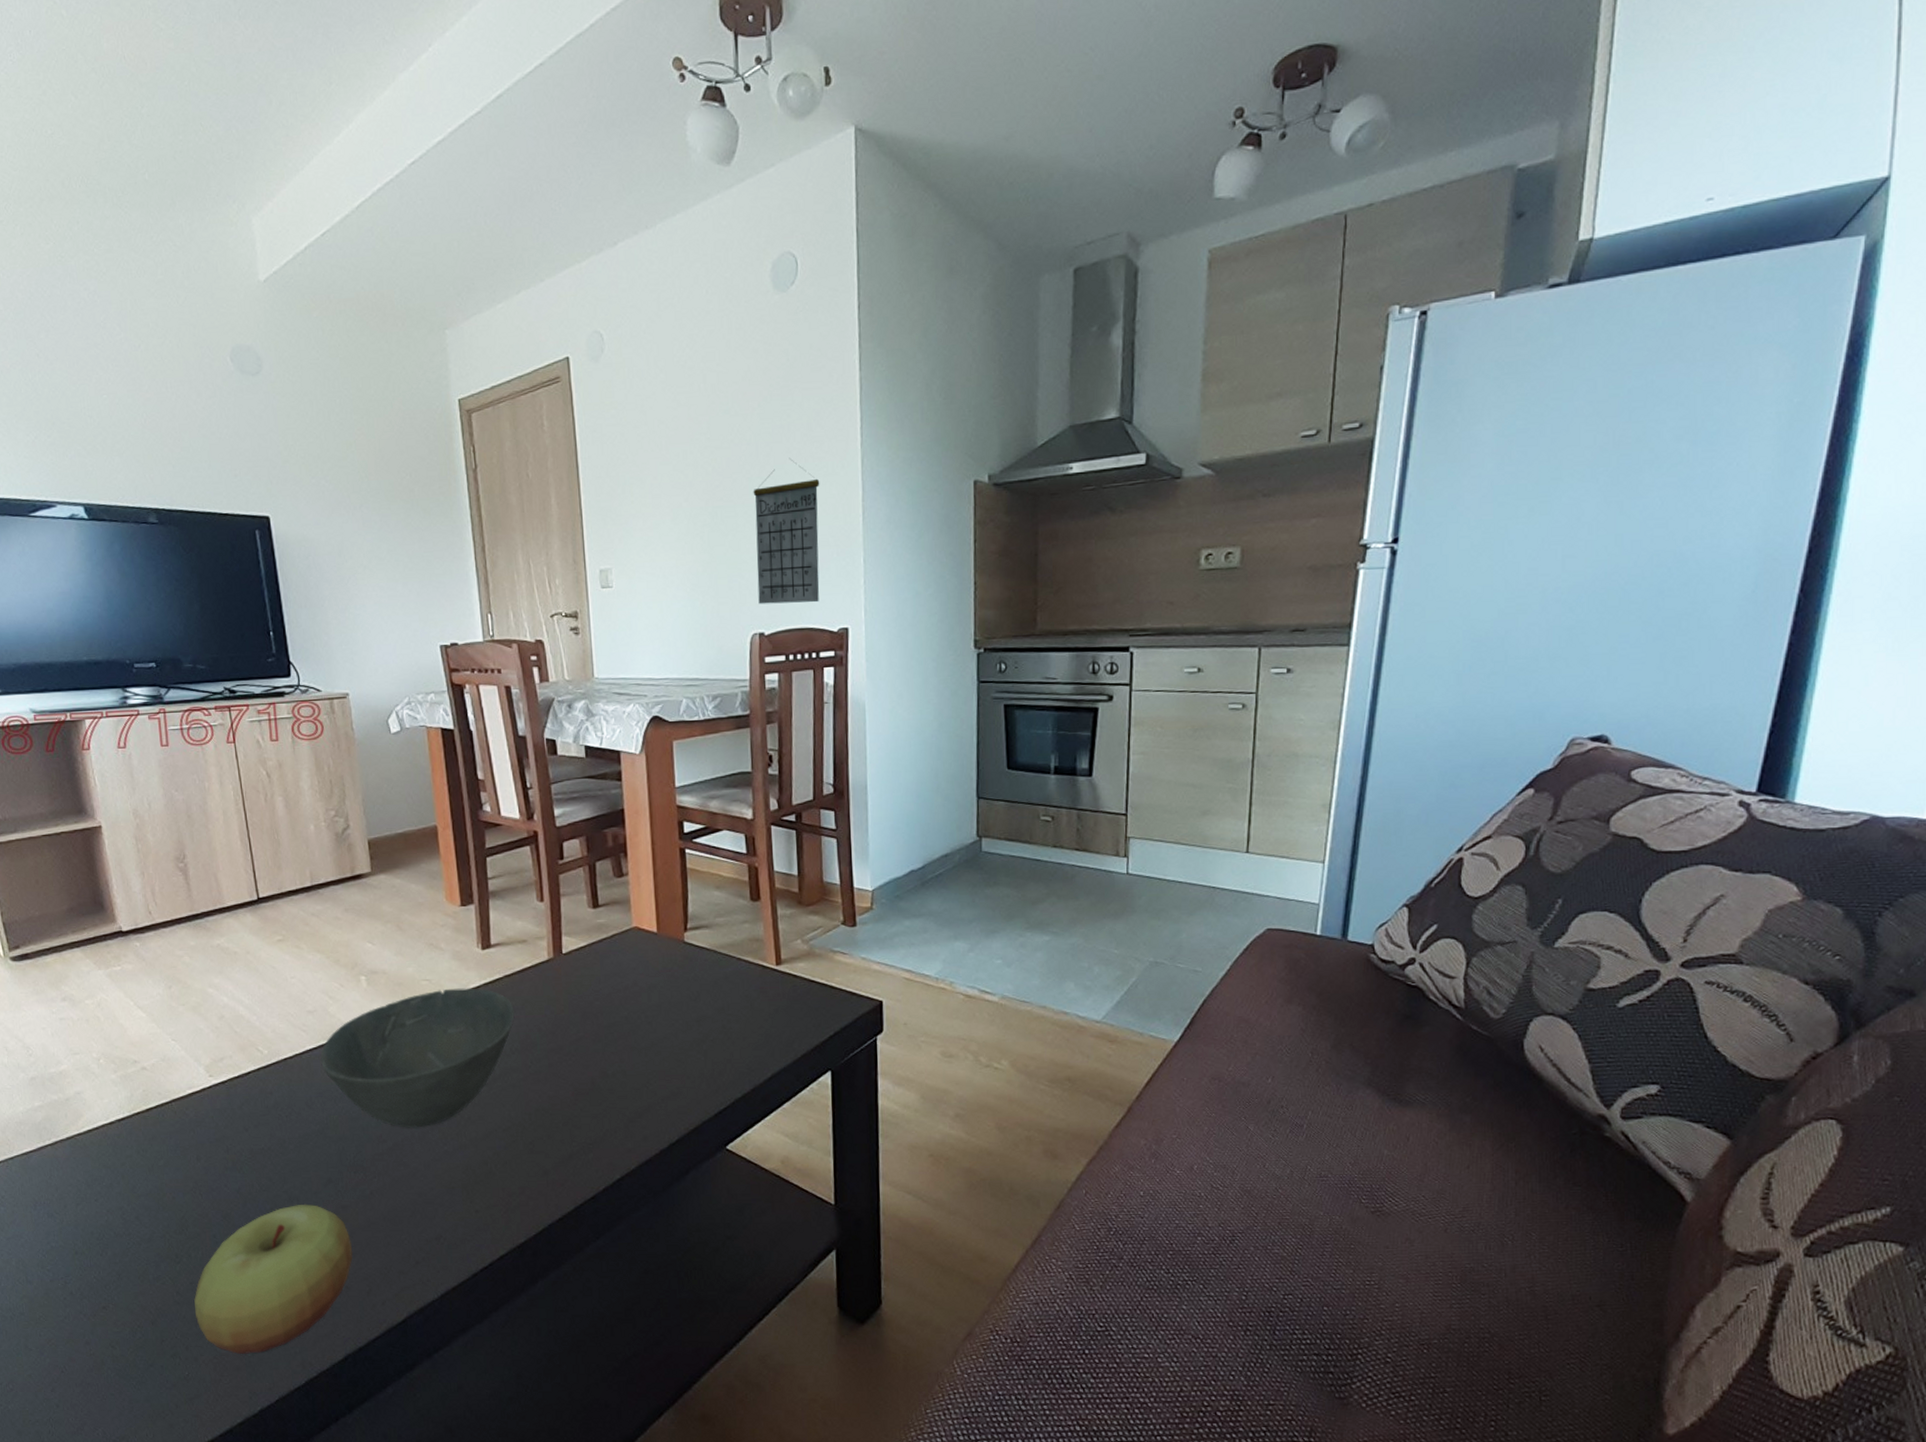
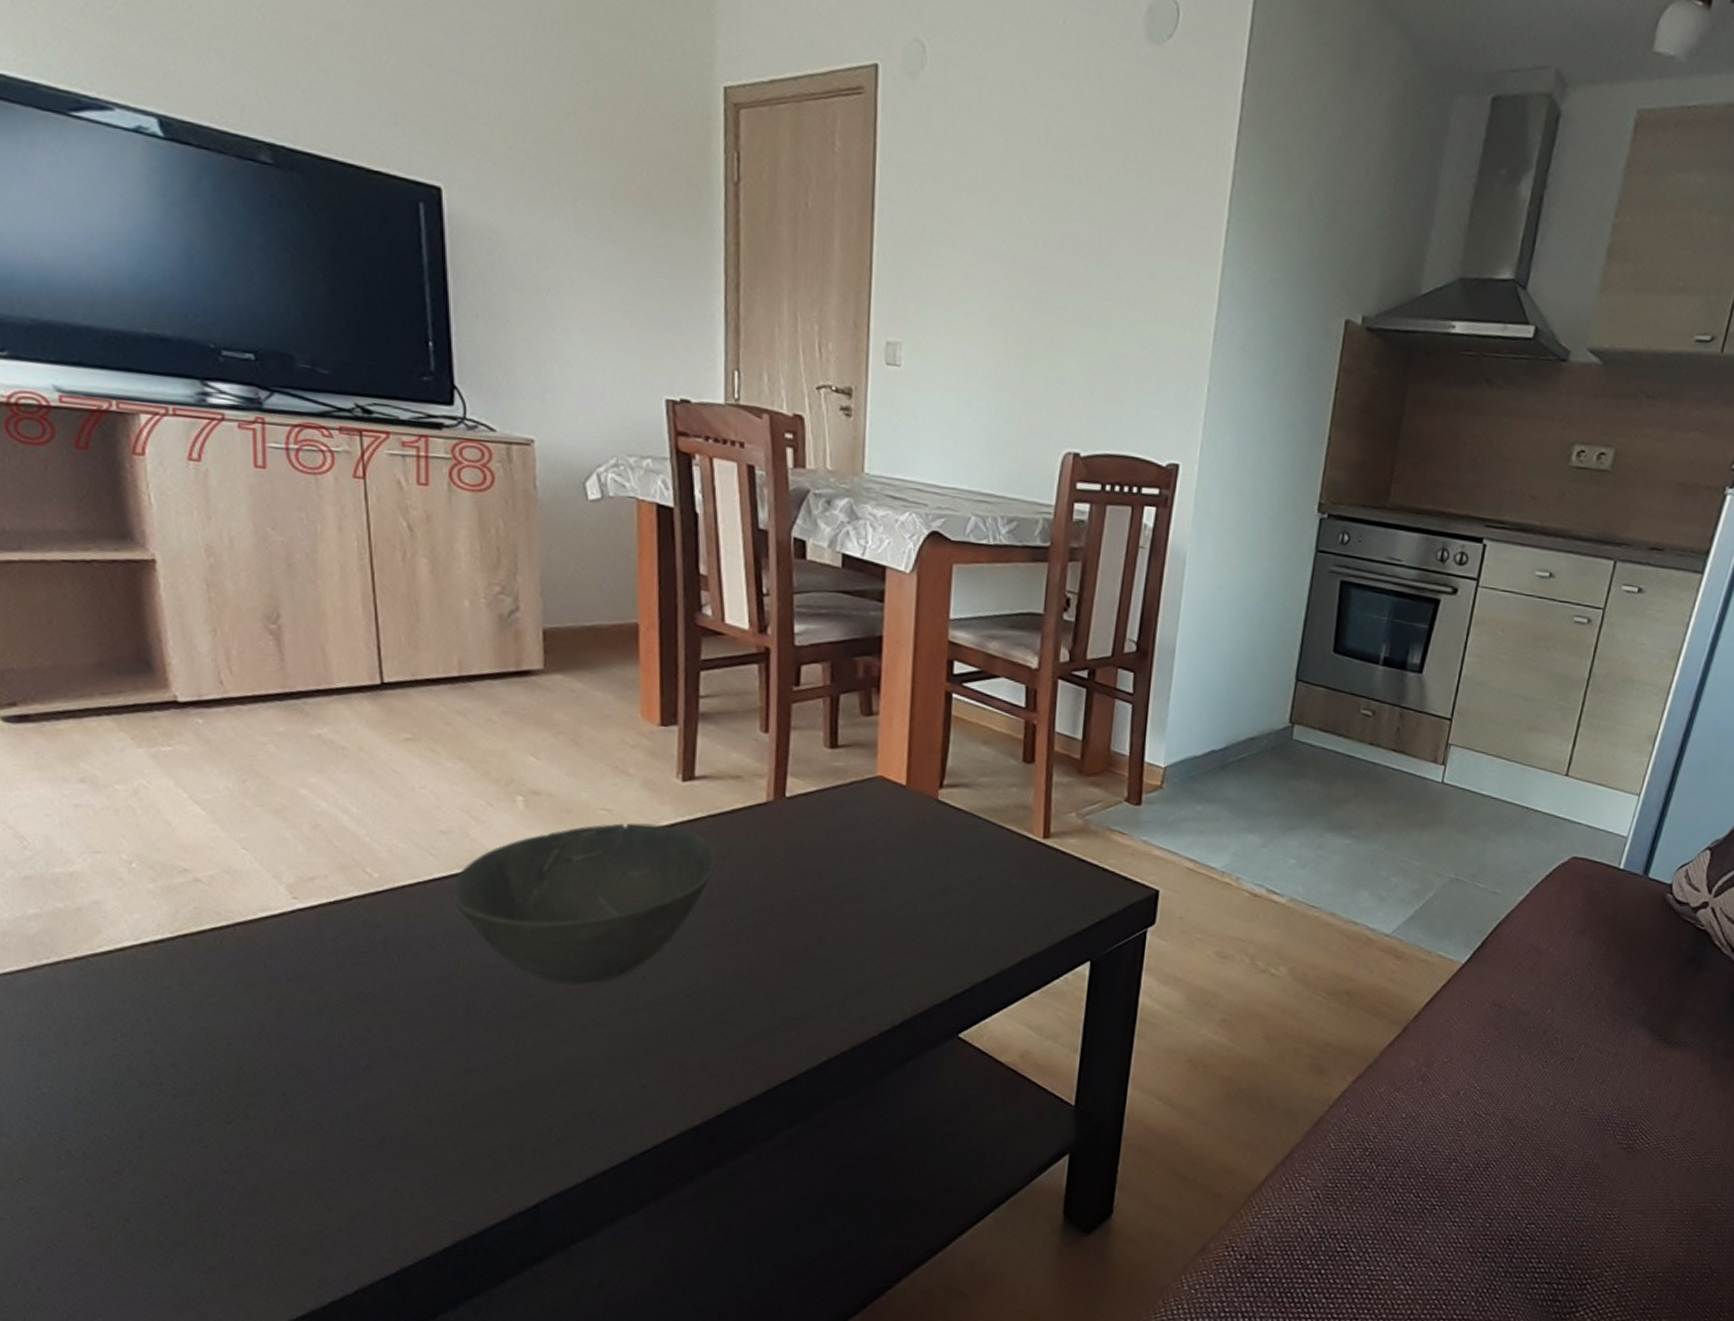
apple: present [194,1204,353,1354] -> none [248,1063,474,1236]
calendar: present [753,457,820,605] -> none [1077,249,1170,429]

